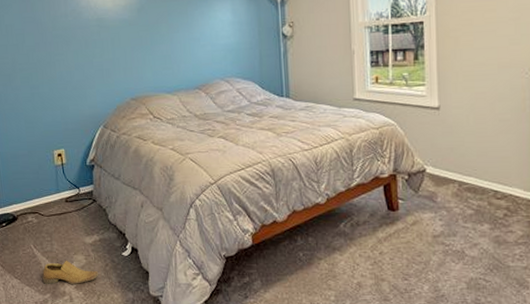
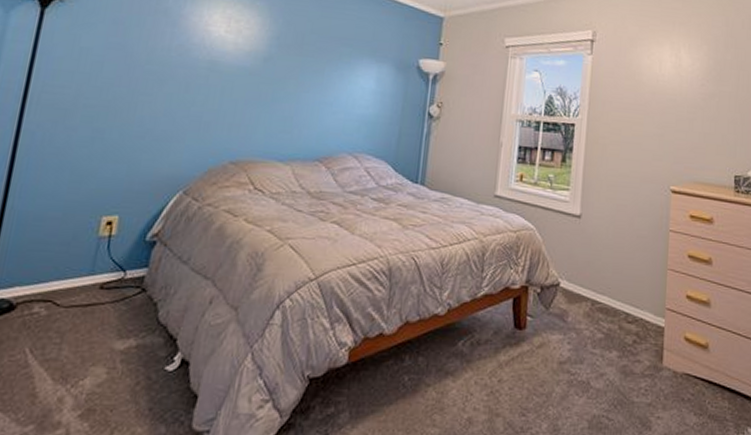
shoe: present [42,260,99,285] -> none [27,373,123,411]

